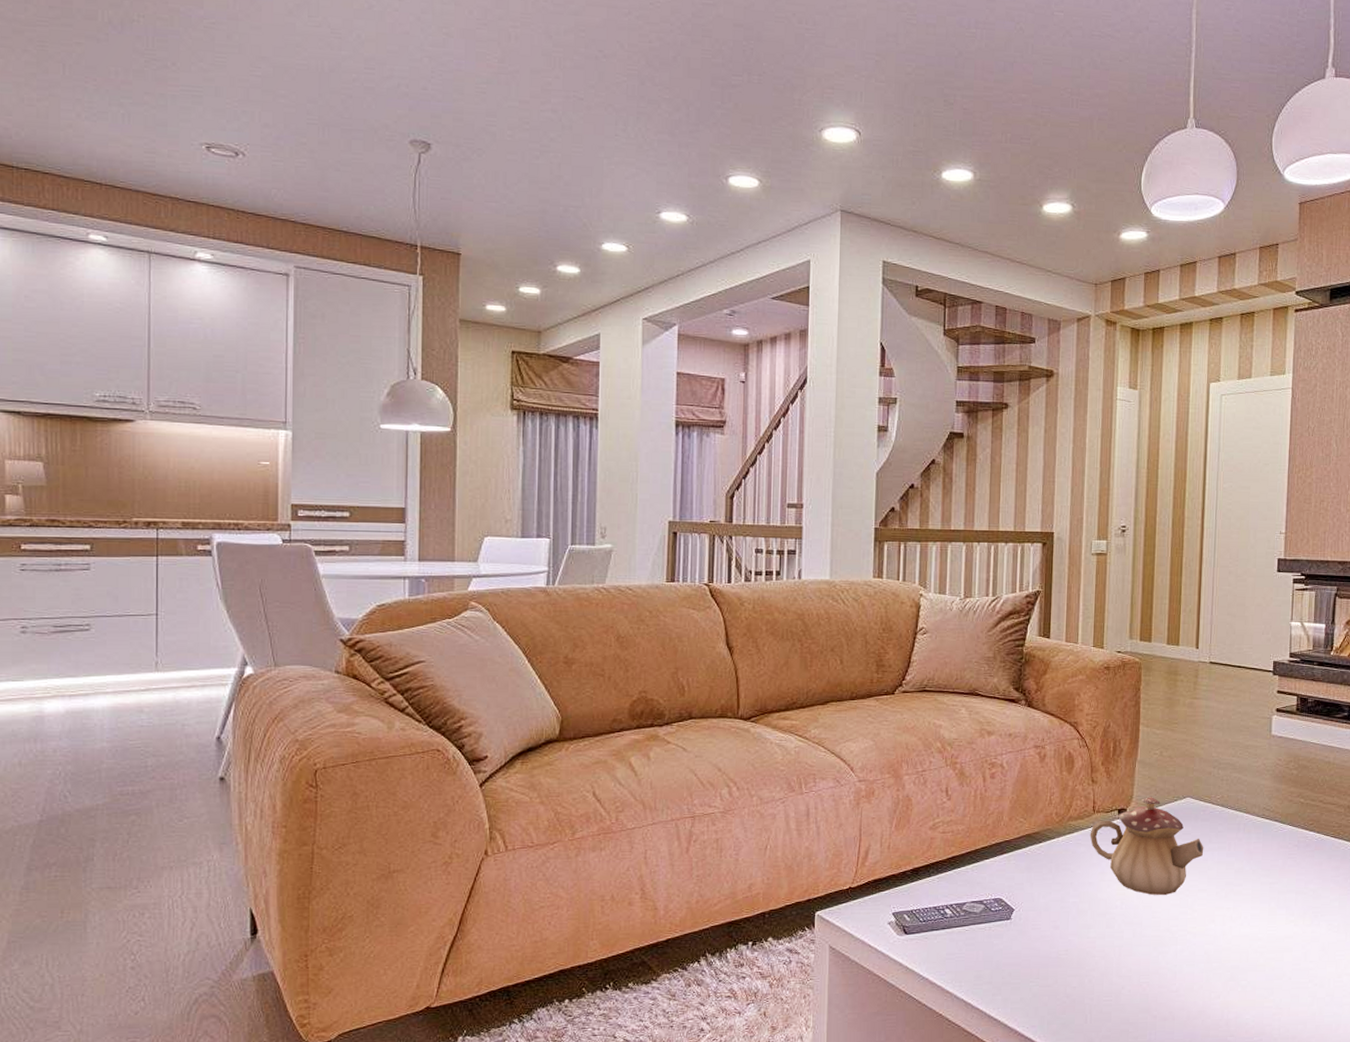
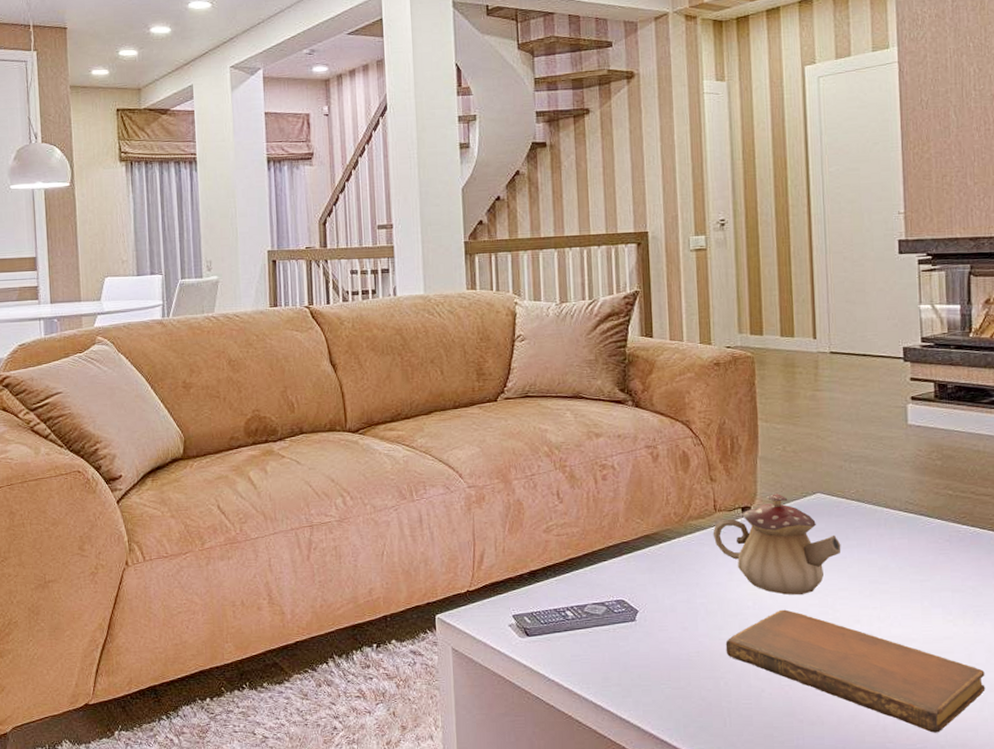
notebook: none [1092,909,1317,1026] -> present [725,609,986,733]

